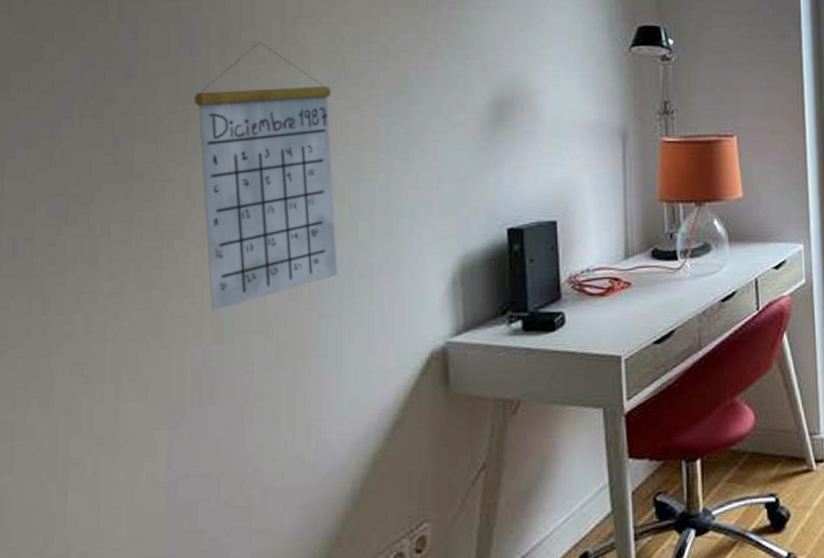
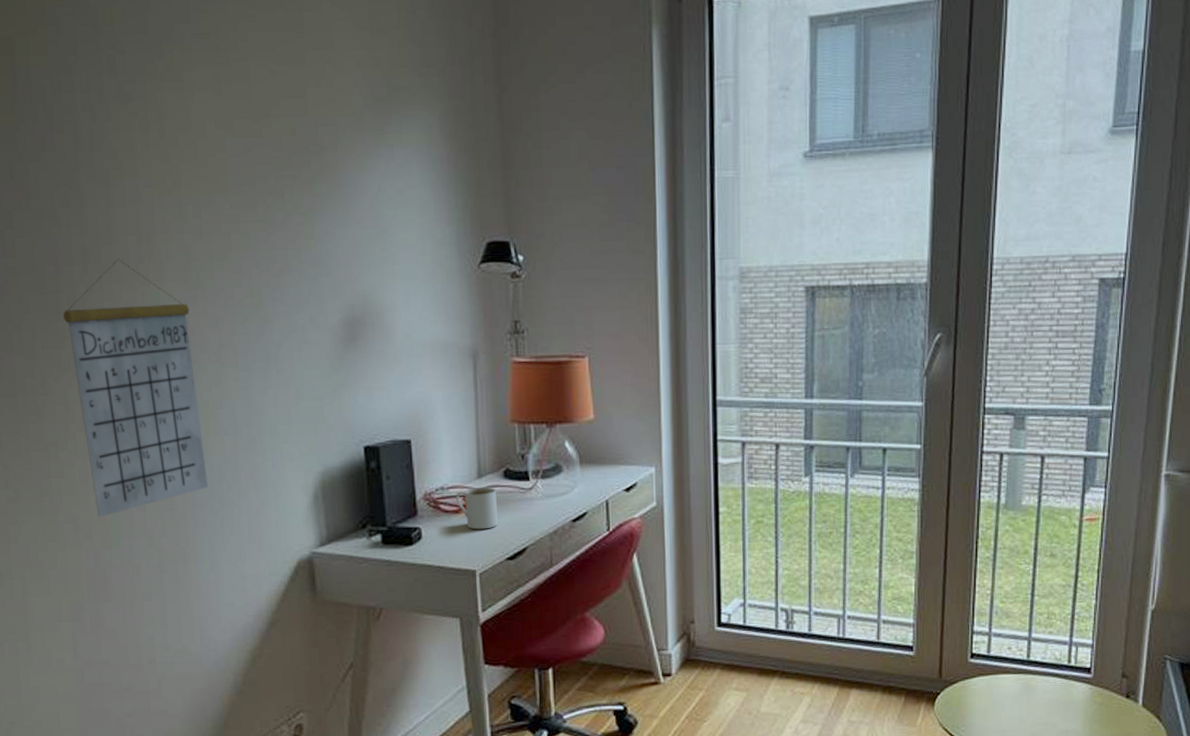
mug: none [601,268,645,313] -> present [455,487,498,530]

